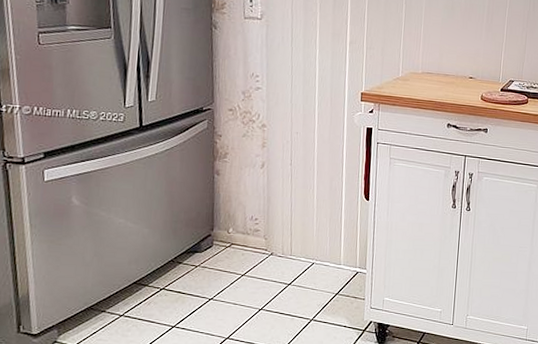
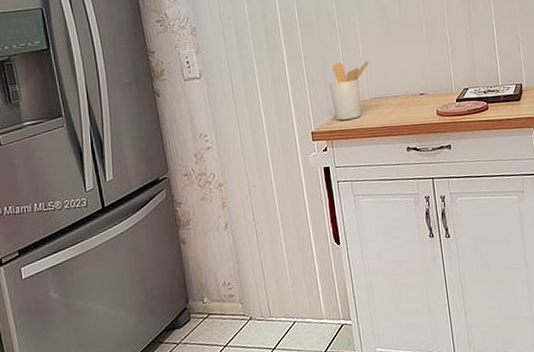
utensil holder: none [386,32,428,88] -> present [328,61,369,120]

